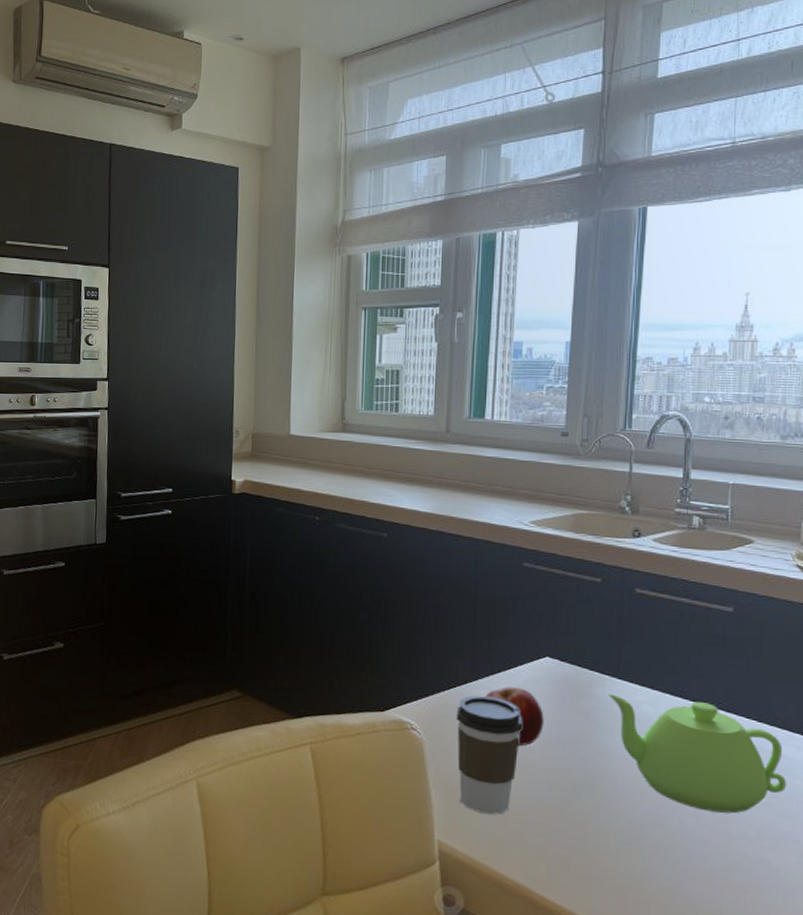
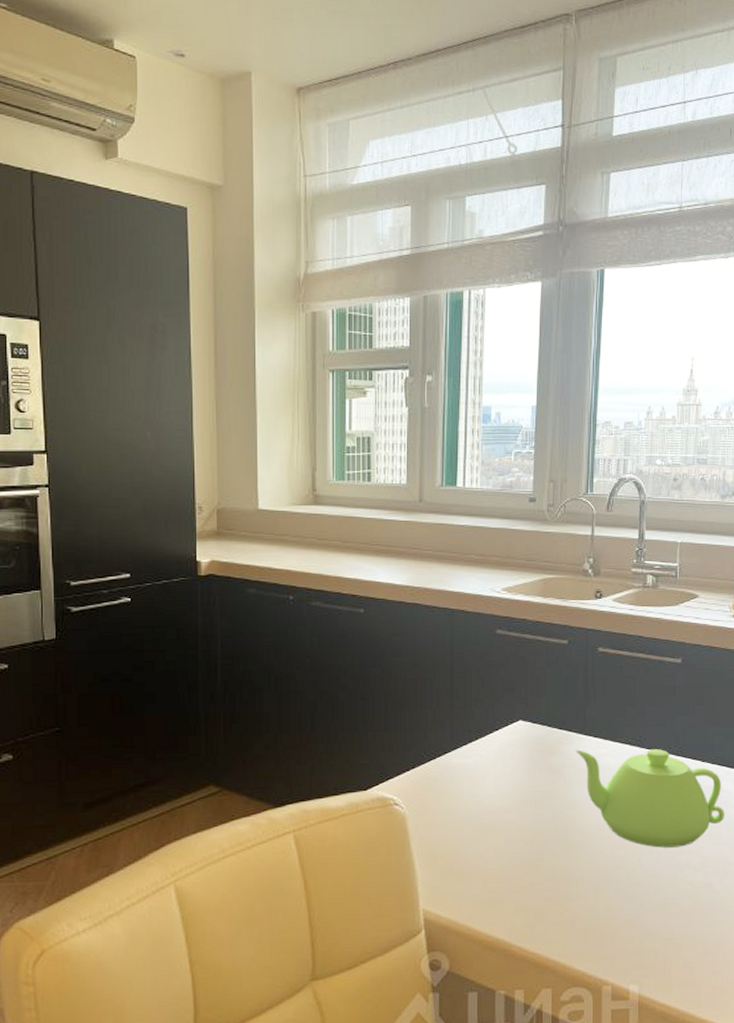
coffee cup: present [456,695,523,815] -> none [437,764,499,878]
fruit: present [485,686,544,747] -> none [464,753,519,809]

